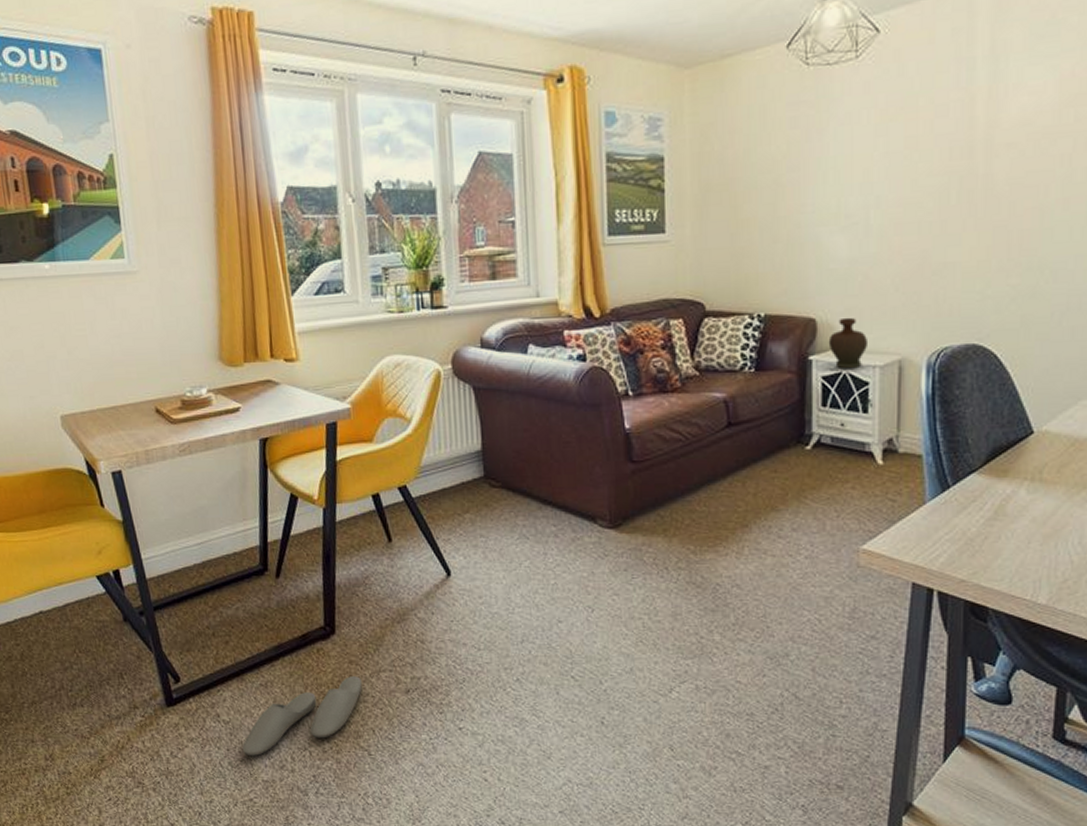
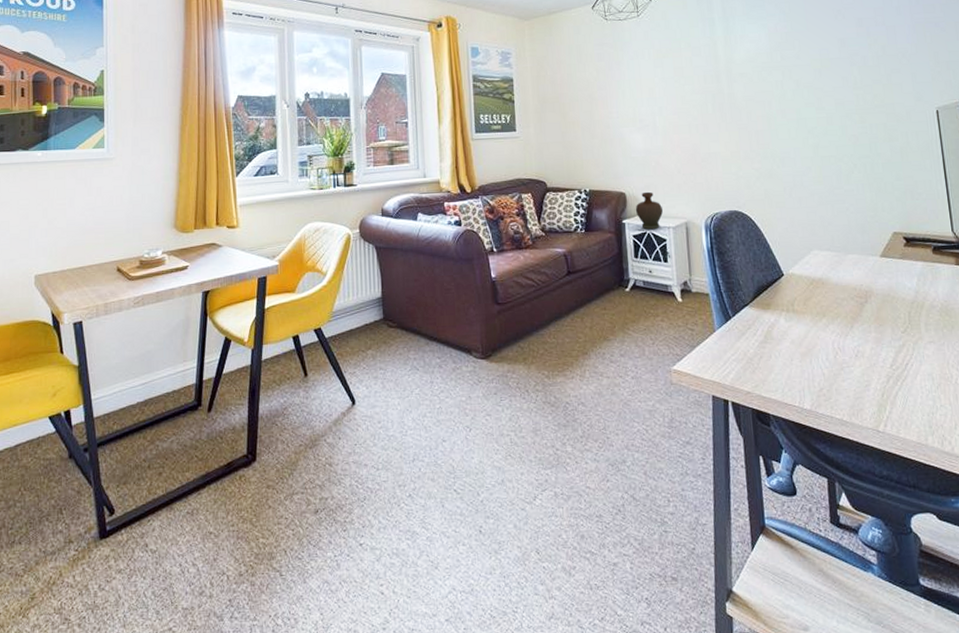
slippers: present [241,676,362,756] -> none [165,500,277,584]

